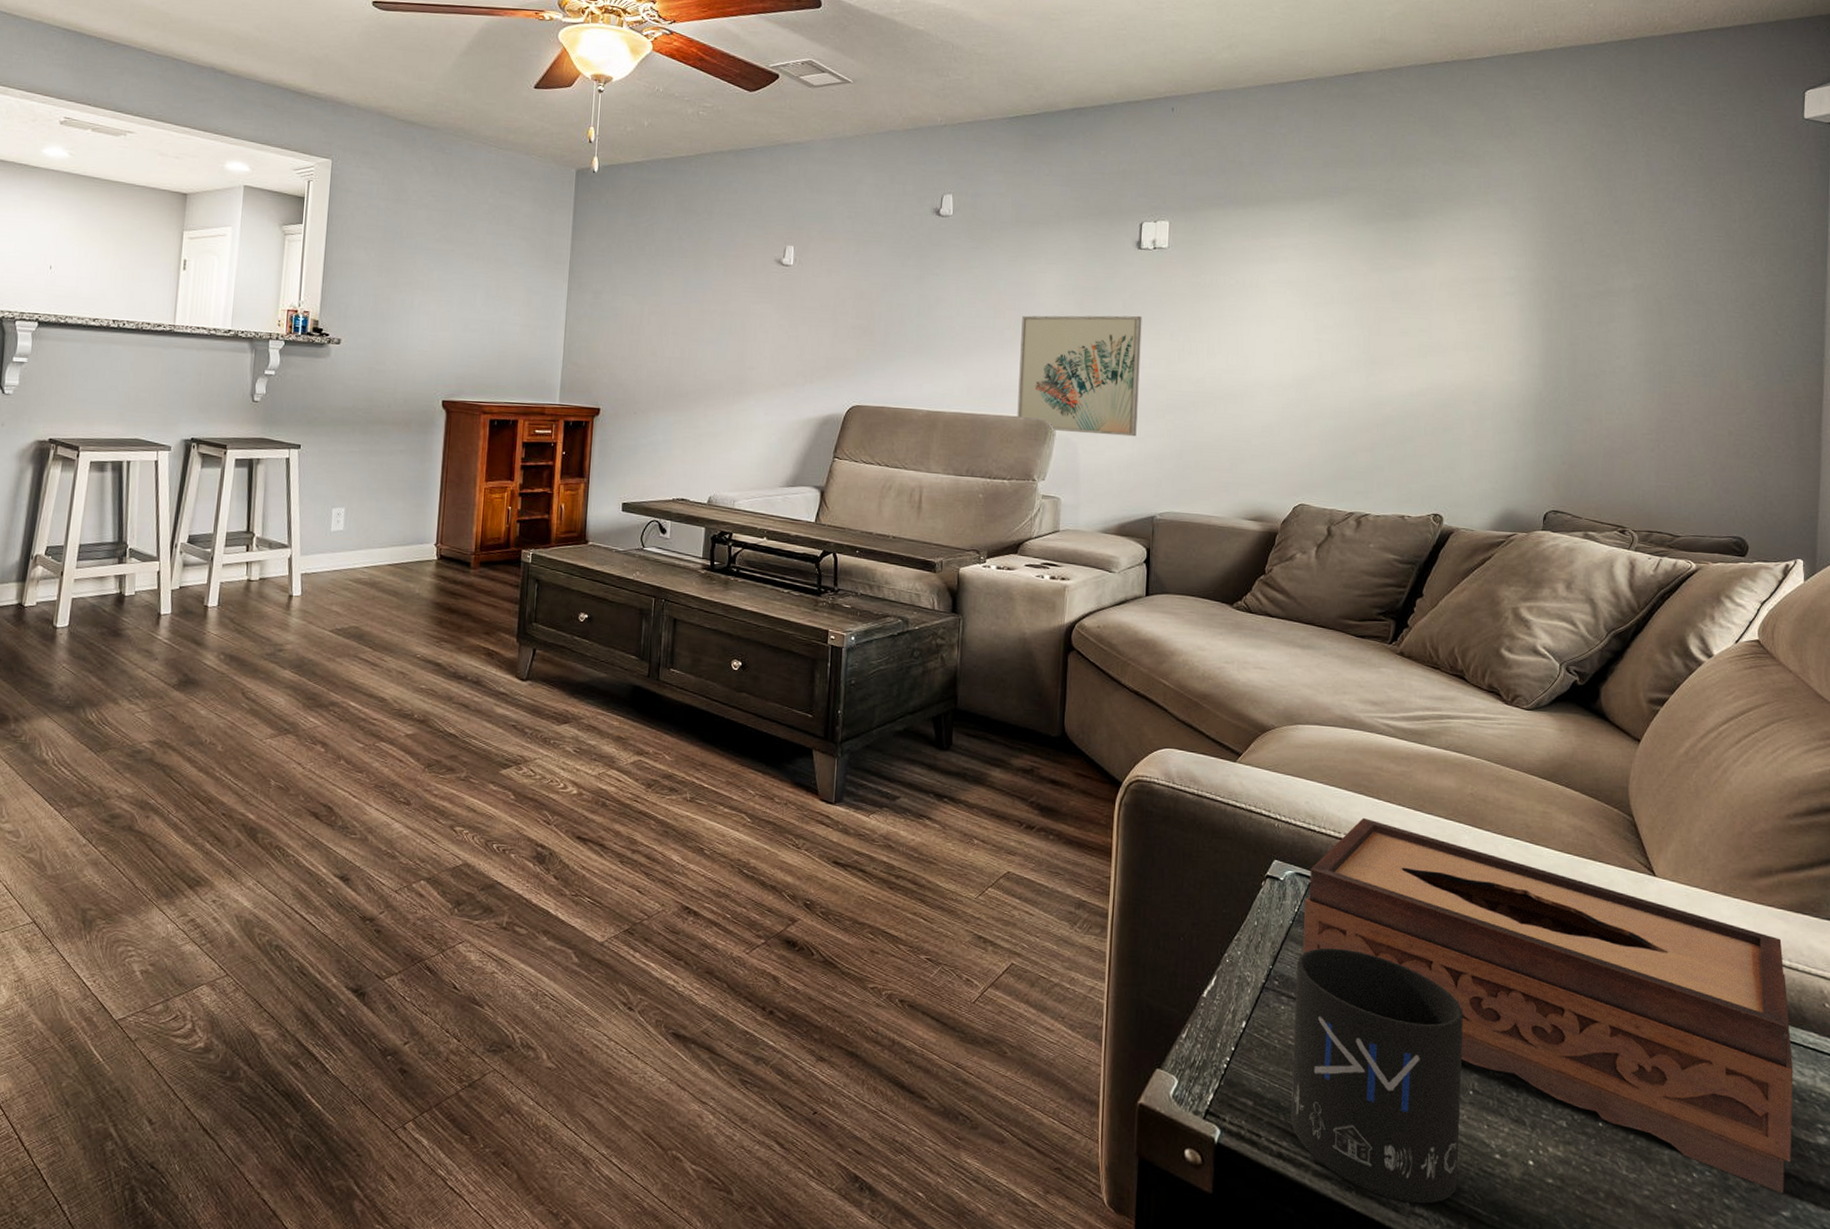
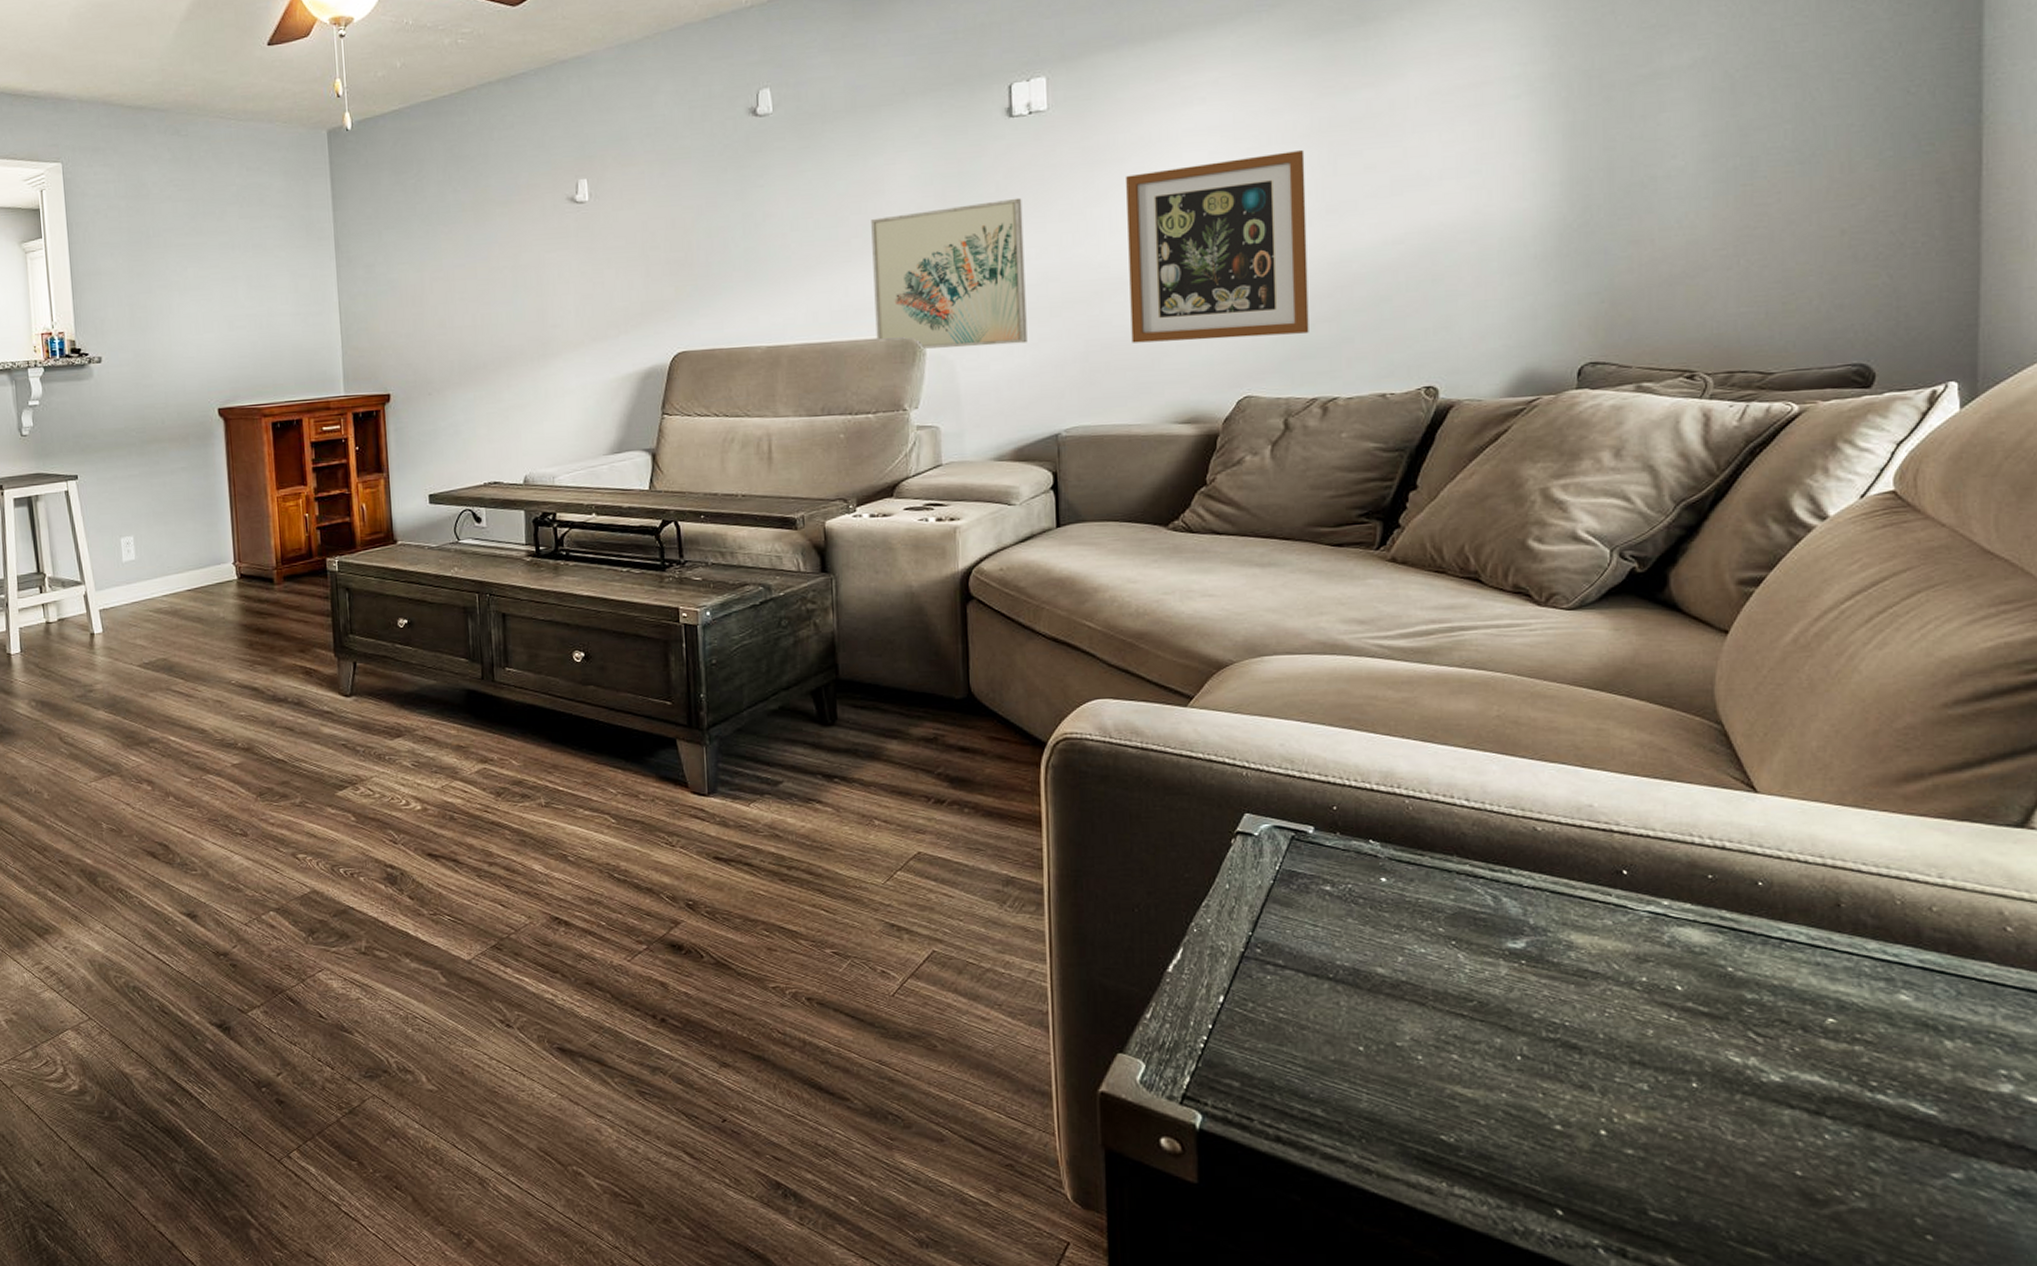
wall art: none [1217,310,1358,458] -> present [1126,150,1309,343]
mug: present [1291,947,1463,1204] -> none [1282,906,1508,1184]
tissue box: present [1302,817,1793,1193] -> none [1287,755,1962,1152]

